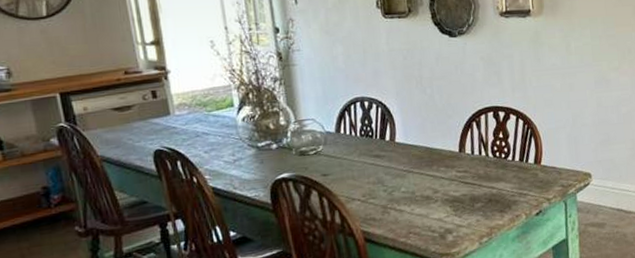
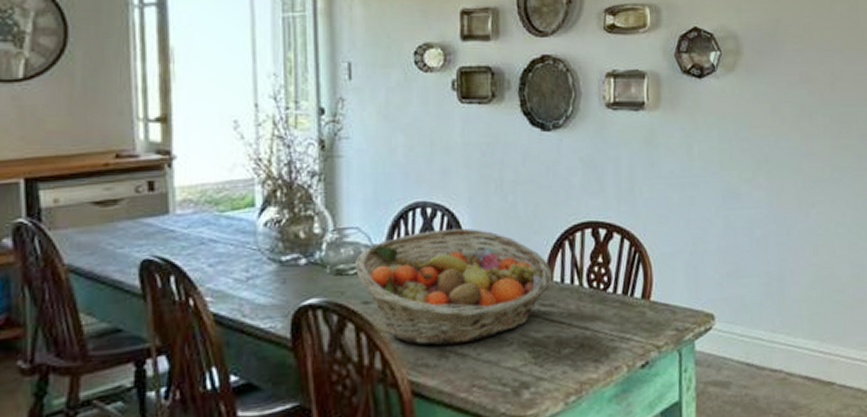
fruit basket: none [313,116,465,205] -> present [354,228,553,346]

